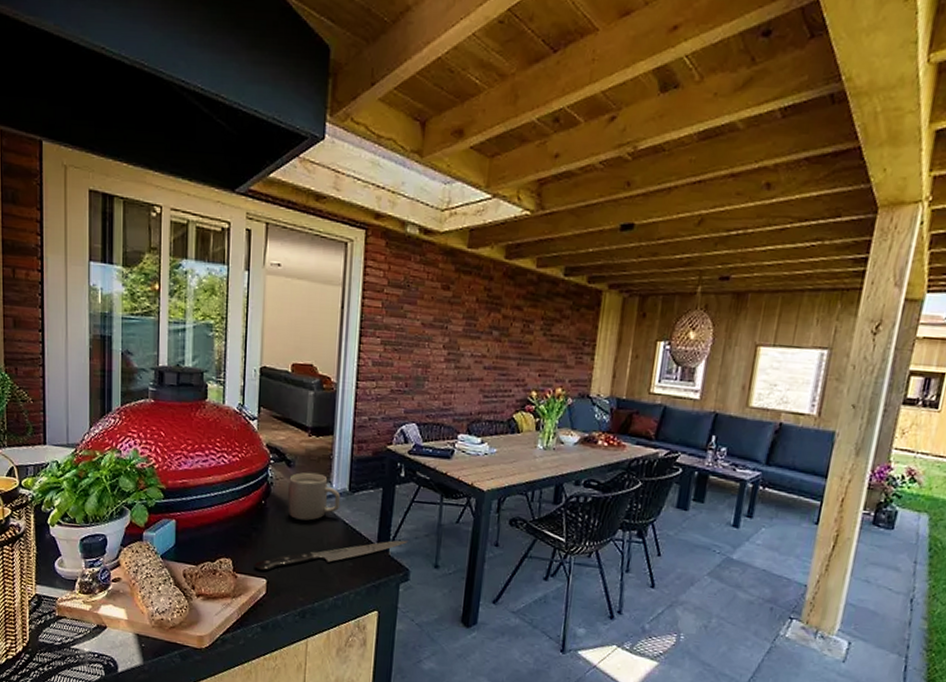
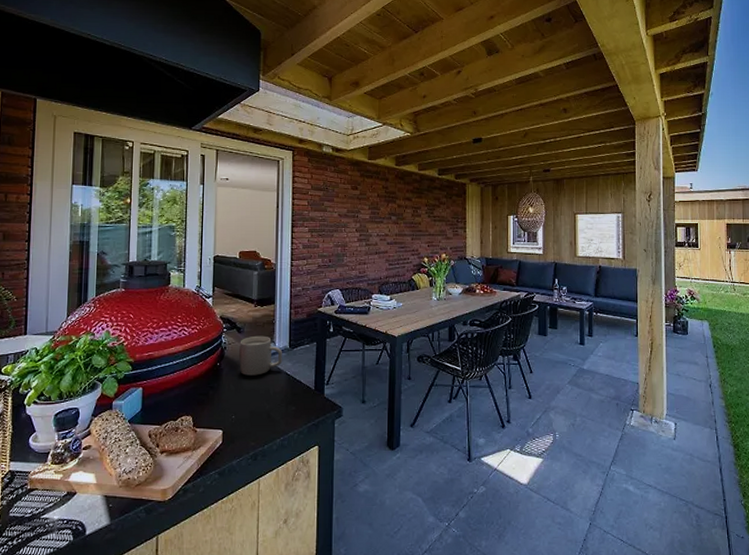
kitchen knife: present [254,540,408,572] -> none [211,383,339,423]

